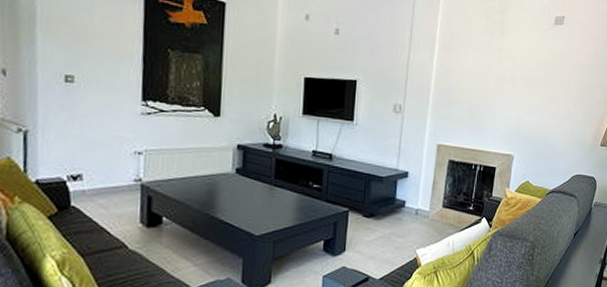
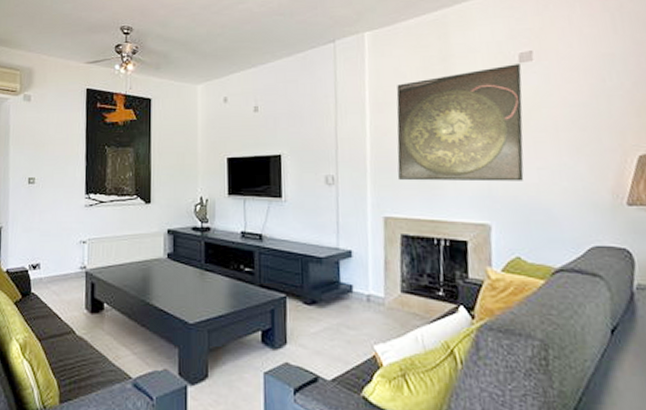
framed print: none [453,25,555,123] -> present [396,64,524,182]

